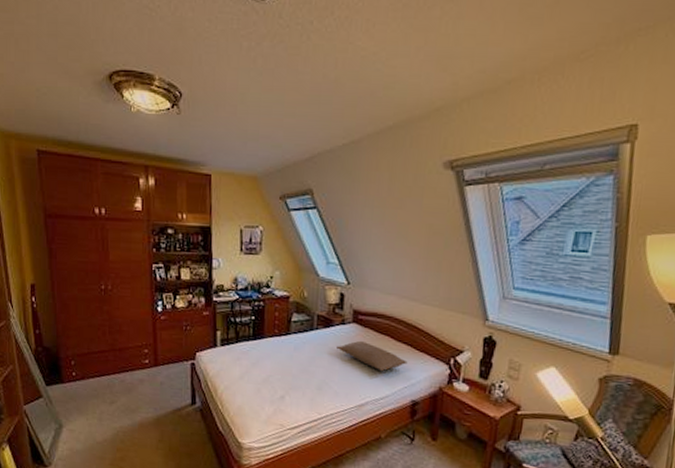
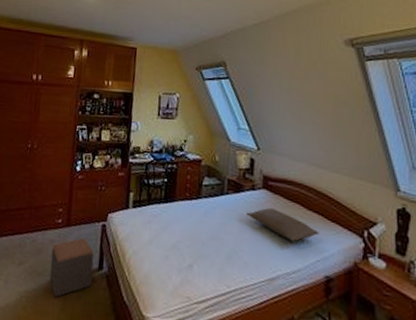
footstool: none [142,376,187,430] -> present [49,237,94,297]

